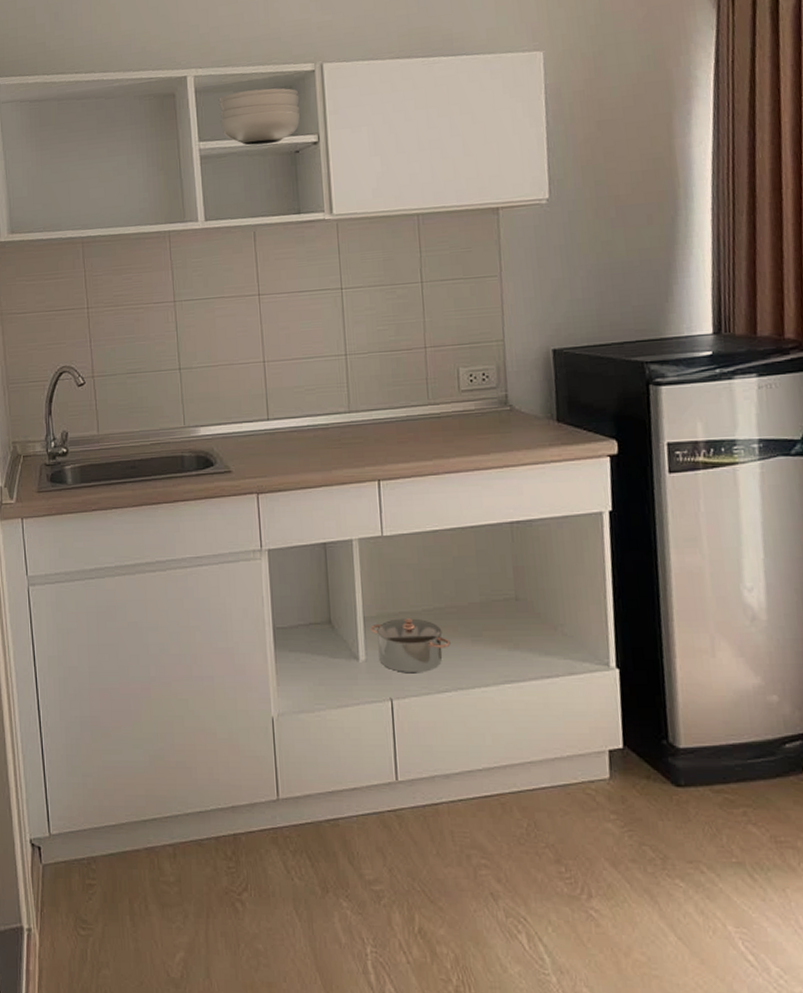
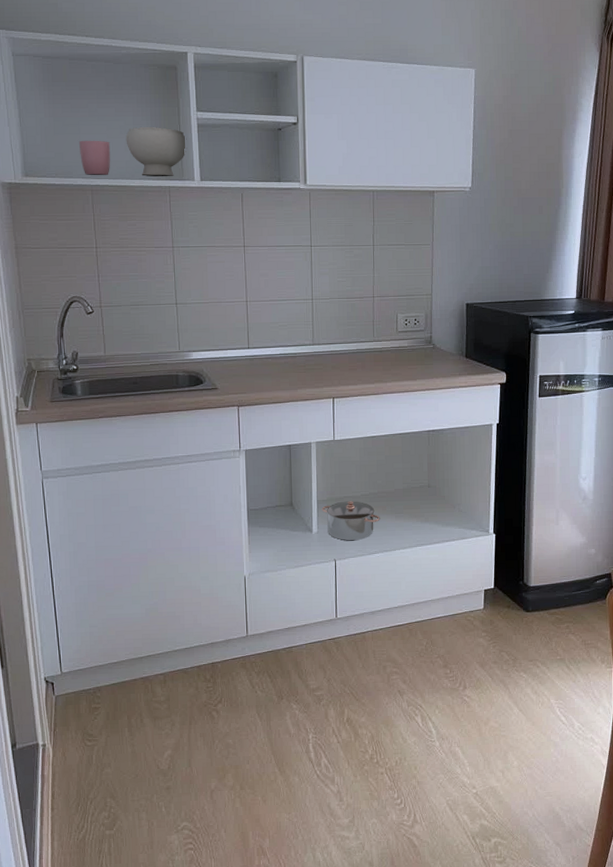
cup: none [68,185,103,226] -> present [78,140,111,176]
bowl: none [119,163,189,222] -> present [126,126,187,177]
bowl: present [218,88,301,146] -> none [214,72,284,121]

